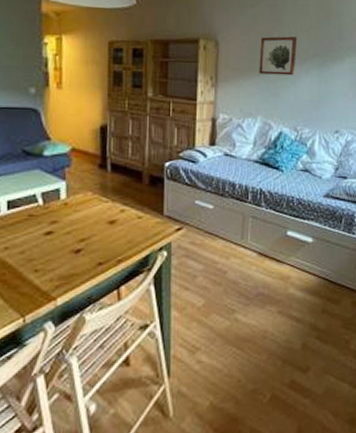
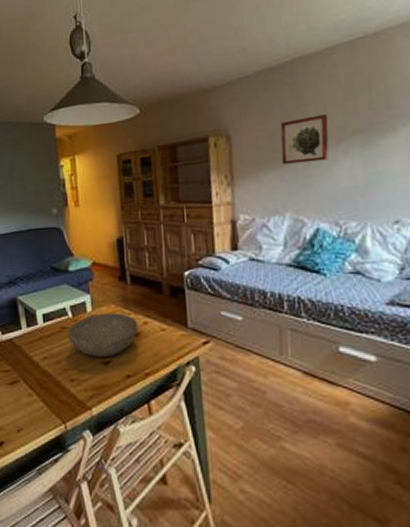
bowl: none [36,200,115,247] -> present [68,313,138,358]

